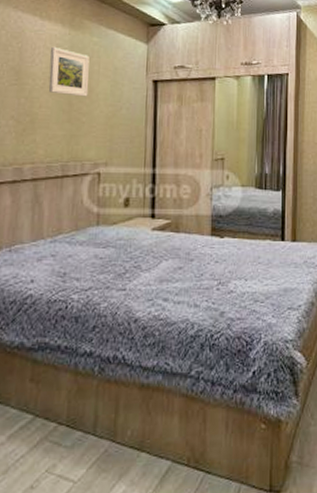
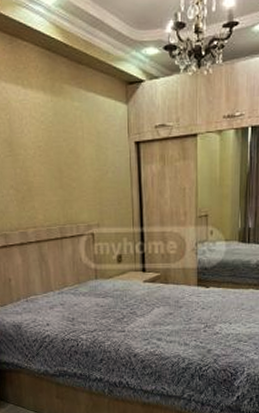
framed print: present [48,46,90,97] -> none [37,115,76,163]

